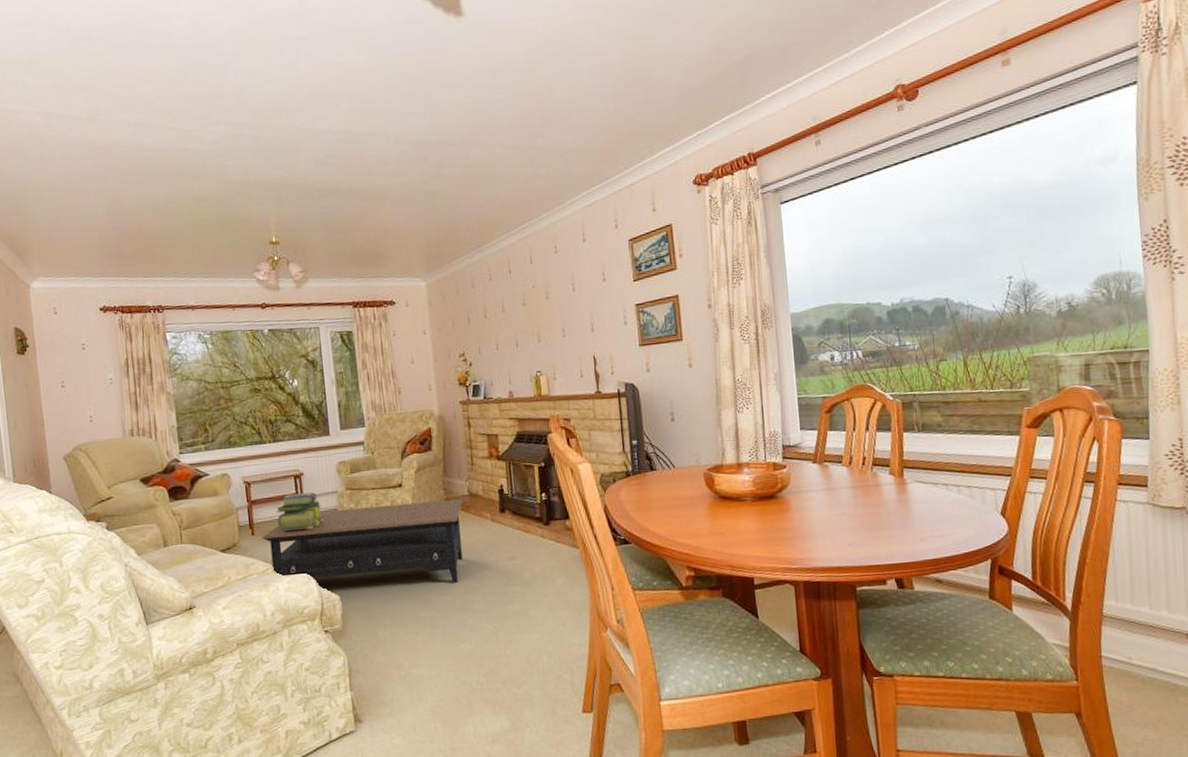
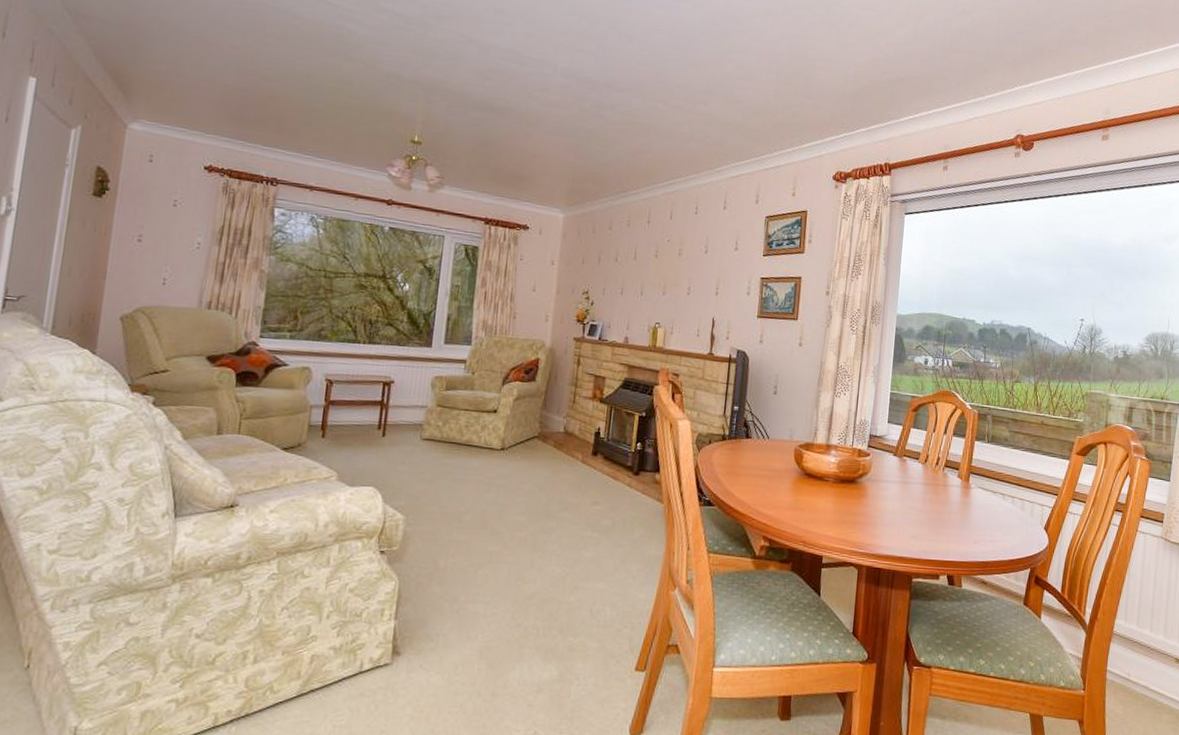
coffee table: present [262,499,463,583] -> none [332,424,557,520]
stack of books: present [275,492,323,531] -> none [354,401,407,440]

